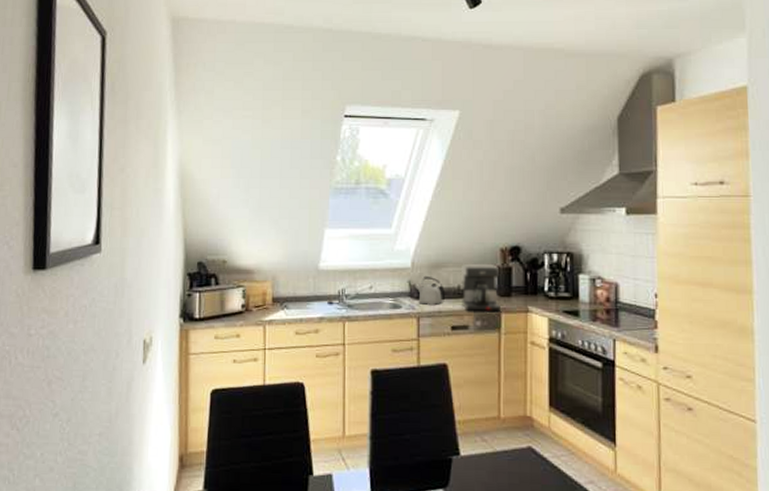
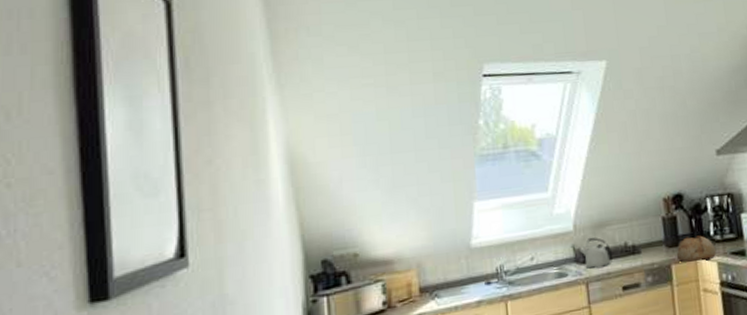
coffee maker: present [462,263,500,313] -> none [626,215,670,268]
bread: none [507,289,548,314] -> present [676,235,716,263]

